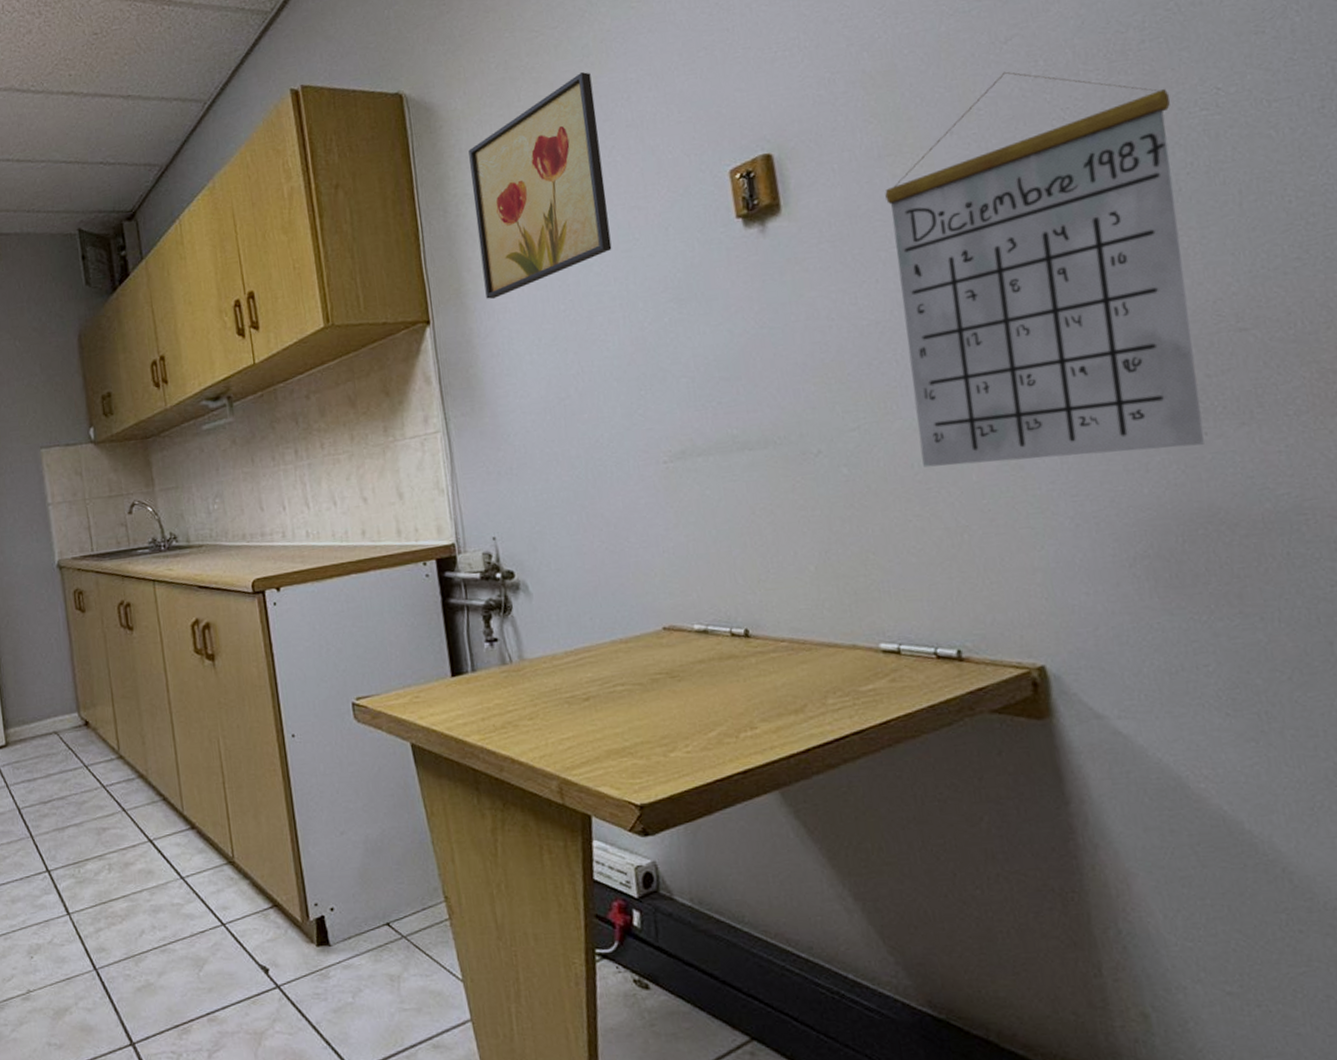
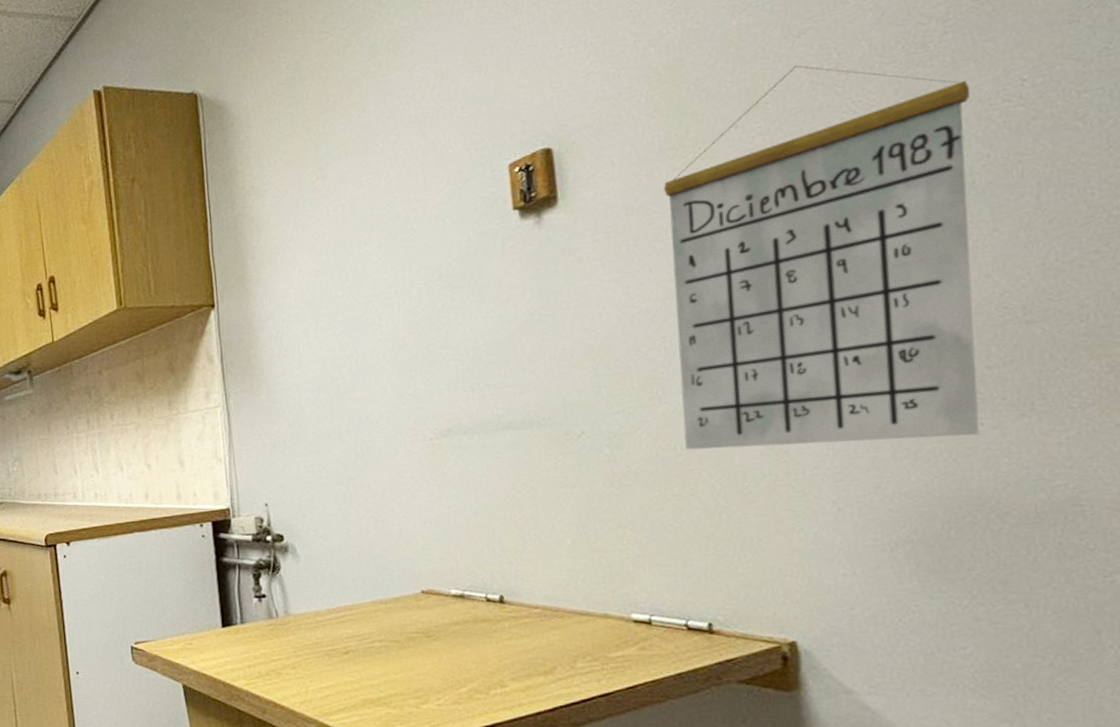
wall art: present [468,72,612,299] -> none [257,71,390,285]

